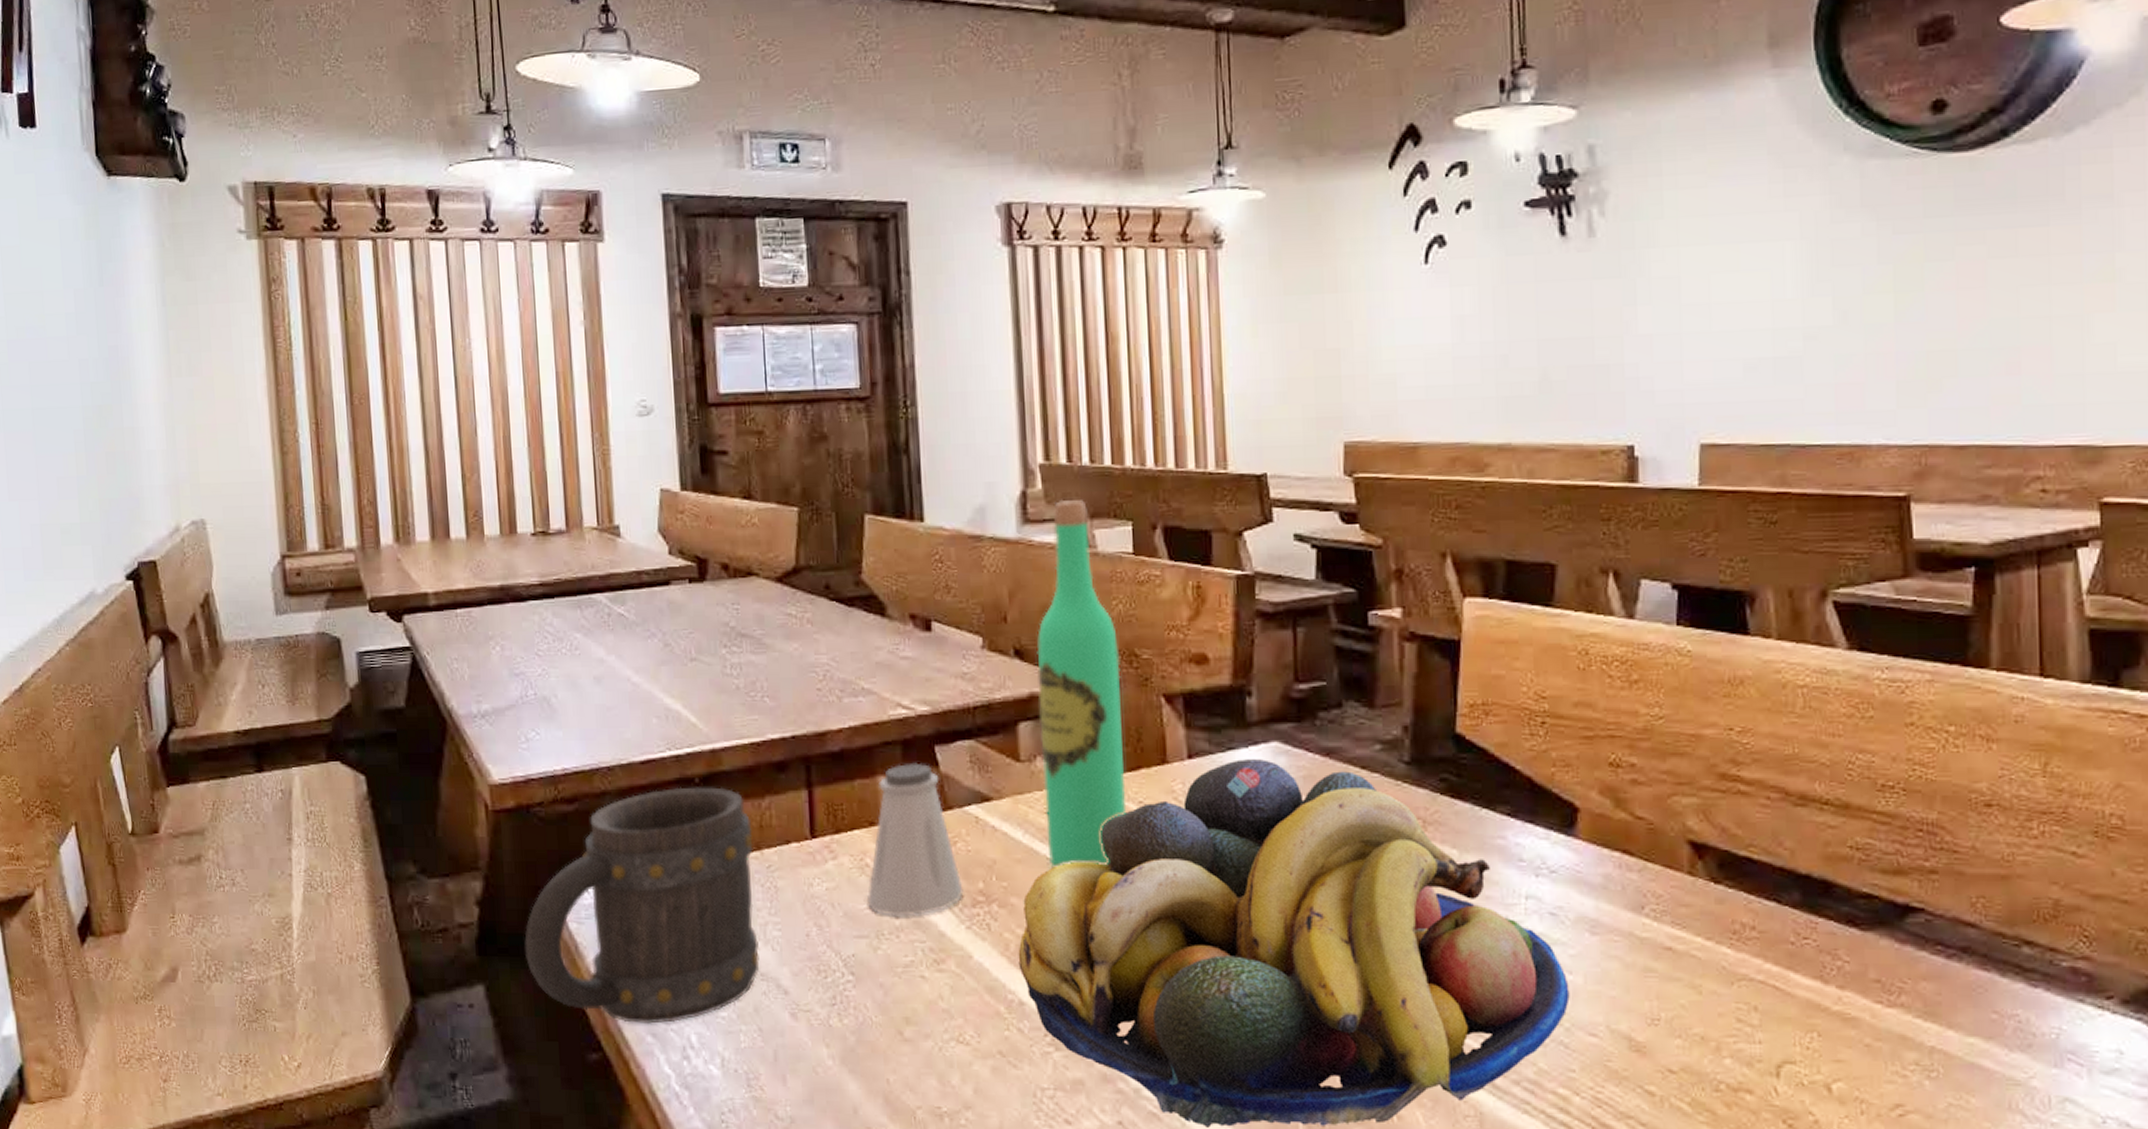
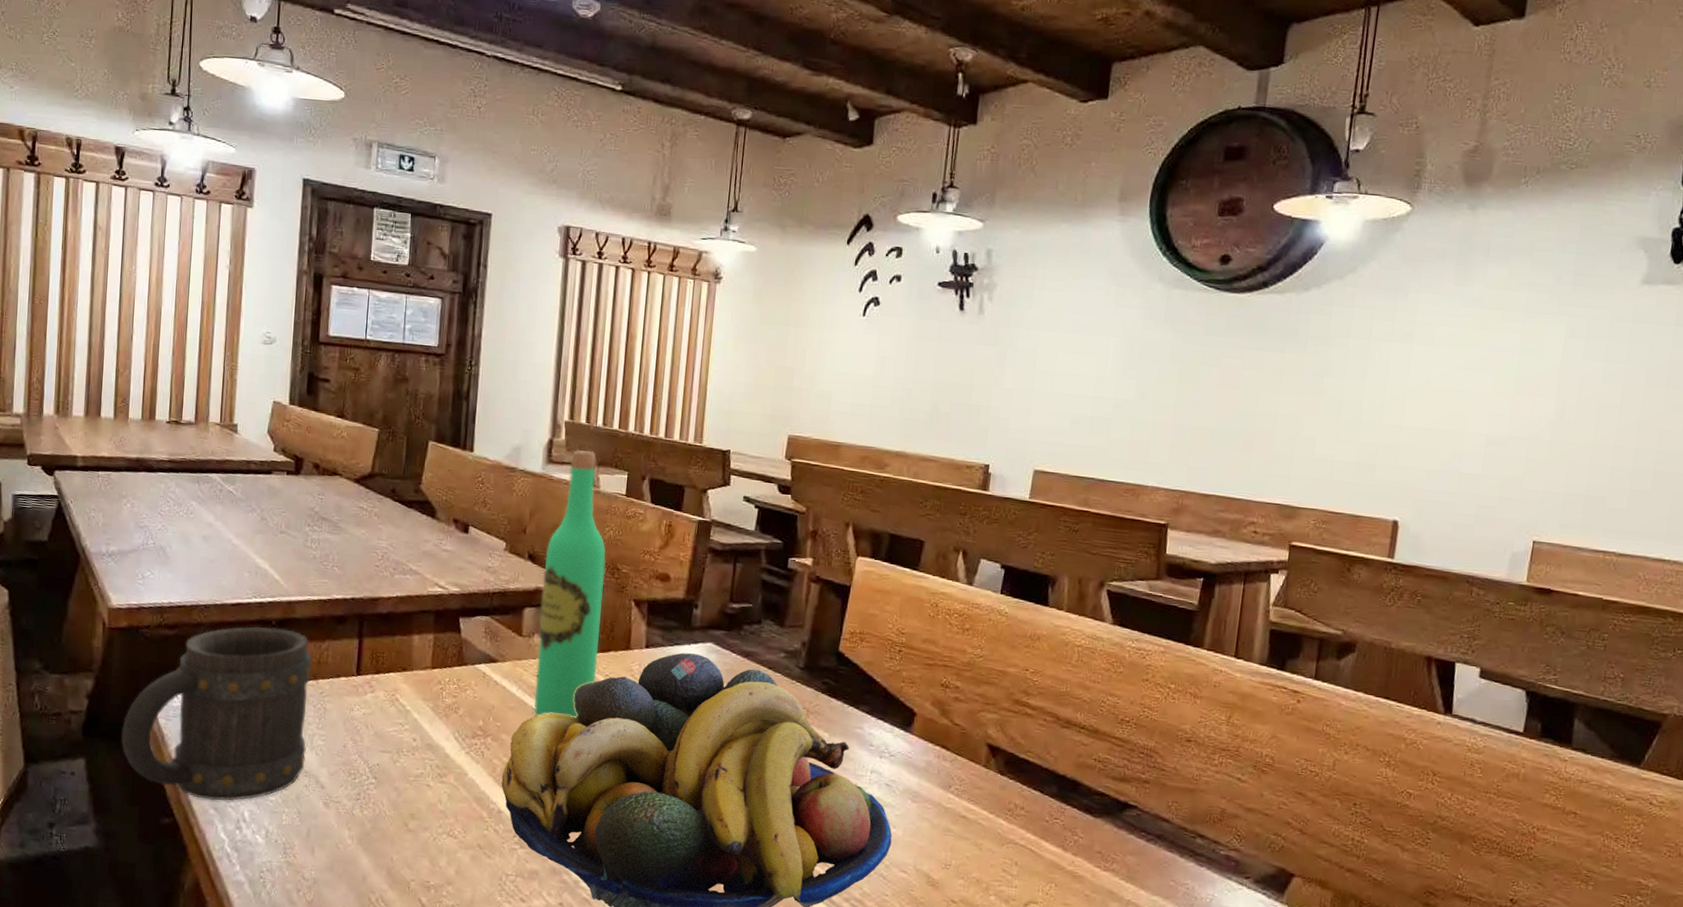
saltshaker: present [866,762,964,917] -> none [393,628,467,741]

